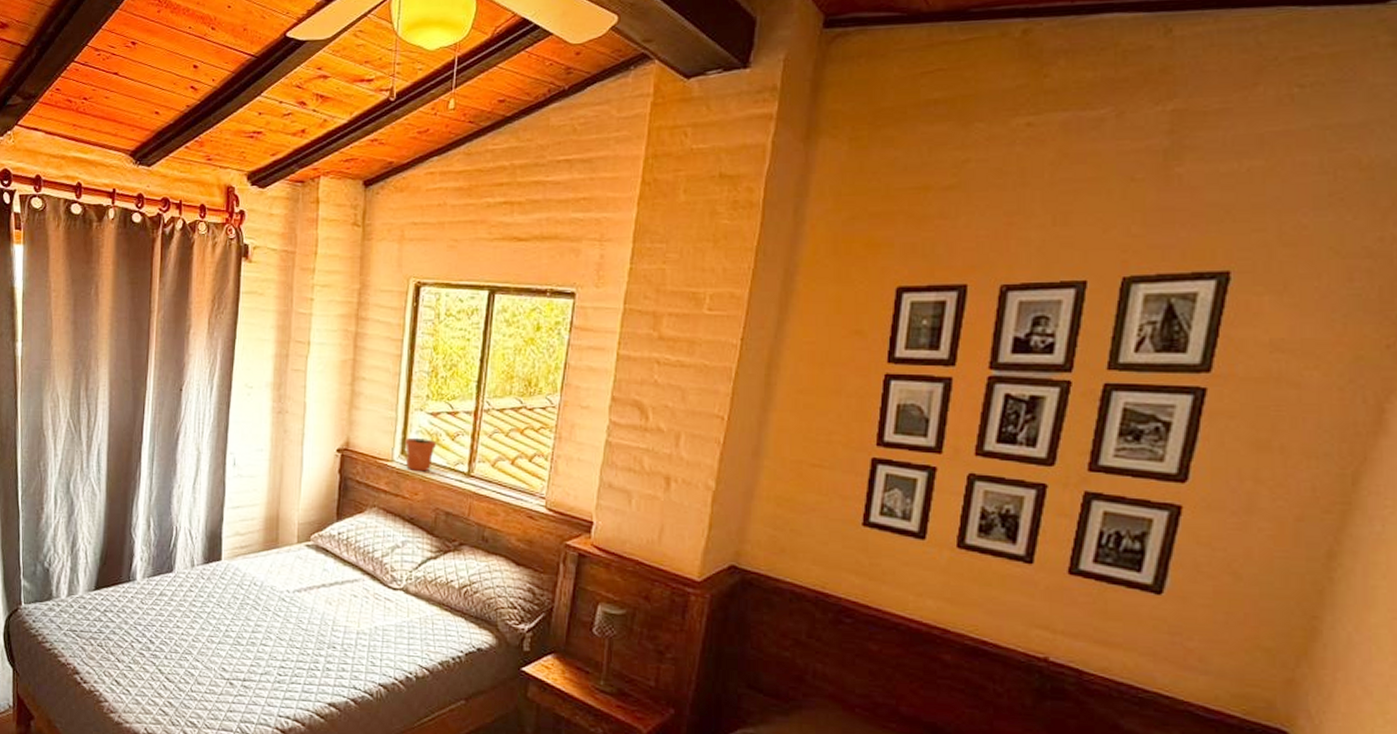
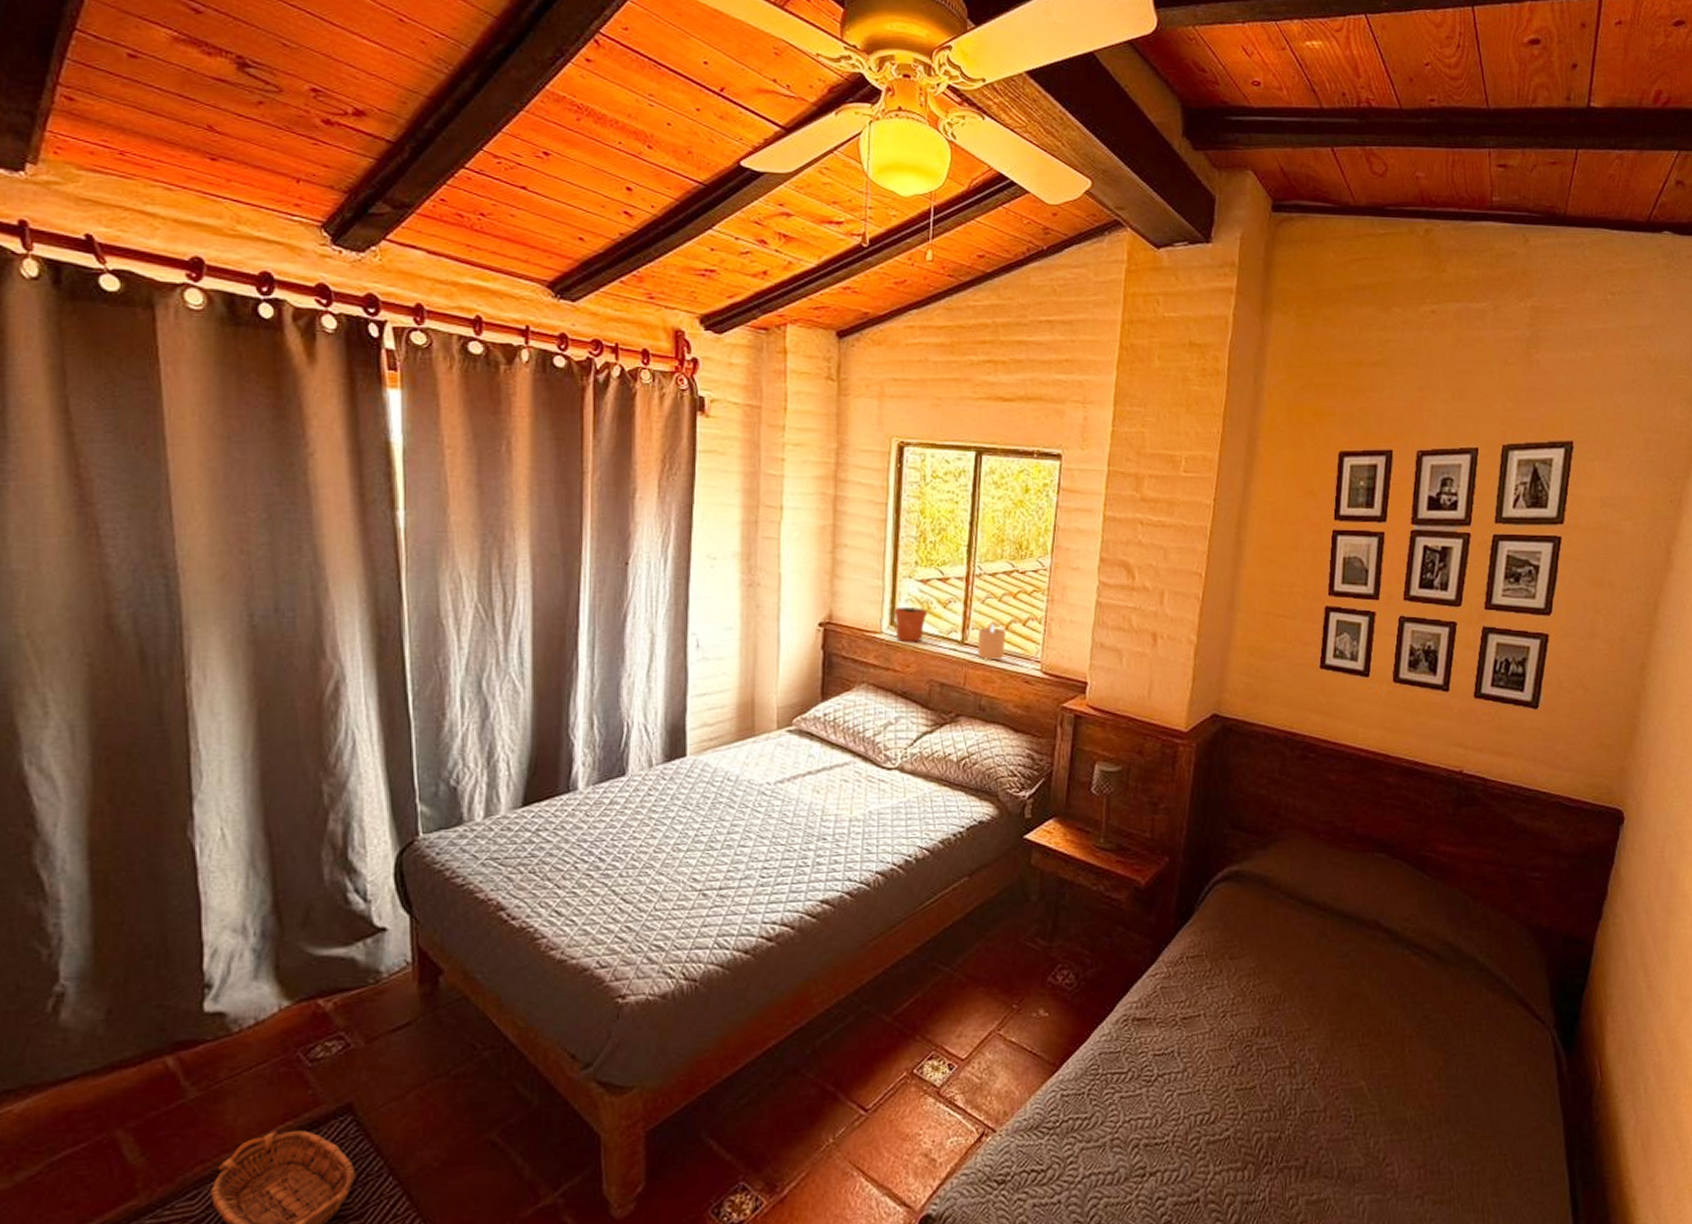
candle: none [482,459,511,494] -> present [977,624,1006,660]

